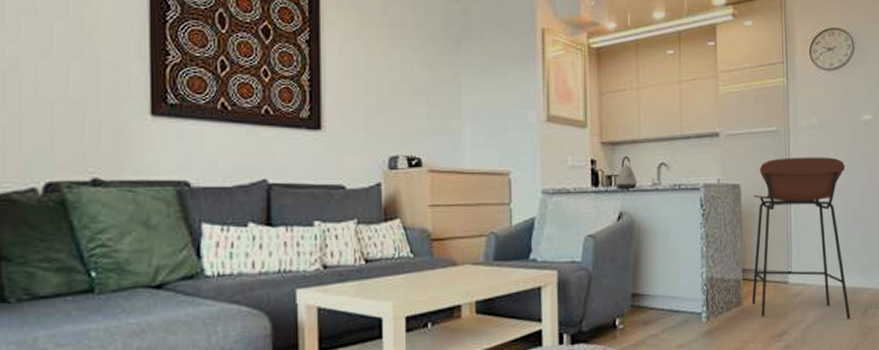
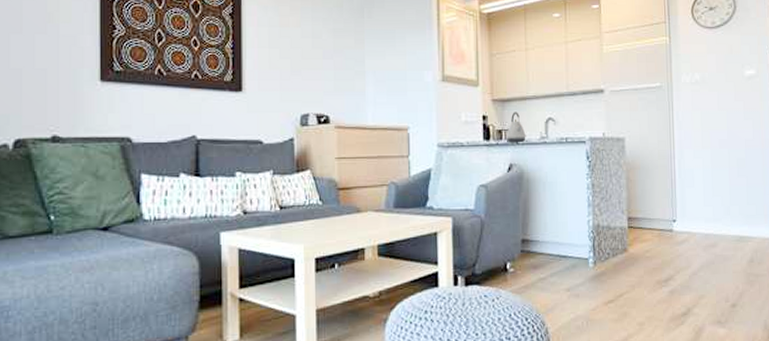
bar stool: present [751,157,851,320] -> none [637,111,736,267]

